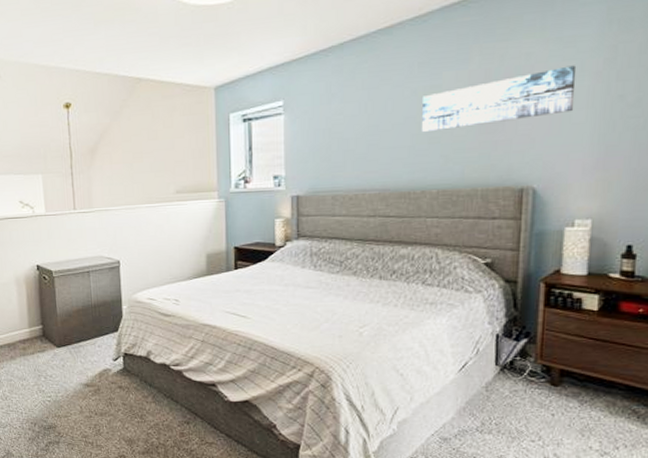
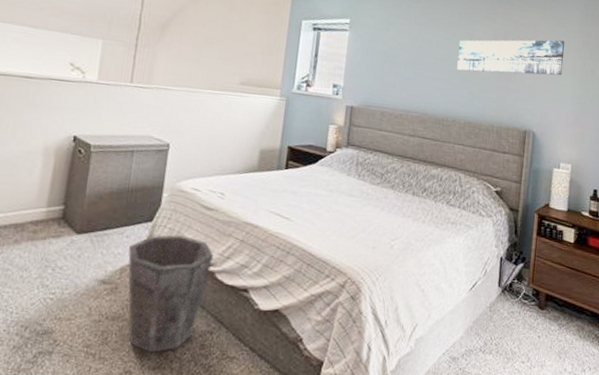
waste bin: none [102,341,178,440] -> present [128,235,214,353]

